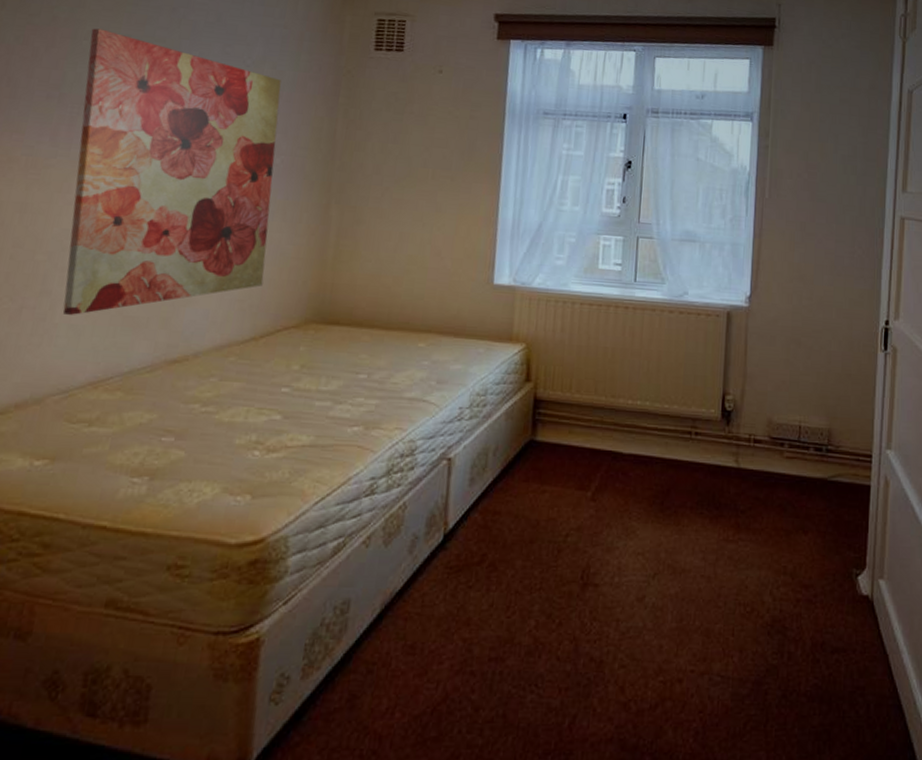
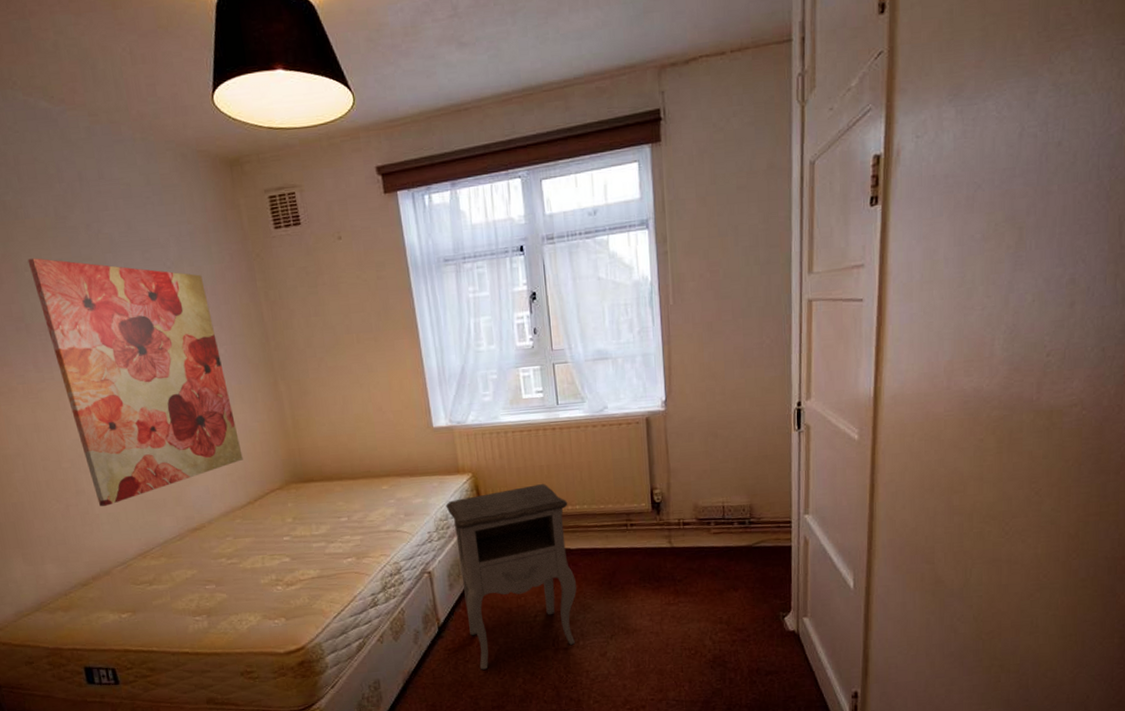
nightstand: none [481,368,629,602] -> present [445,484,577,670]

